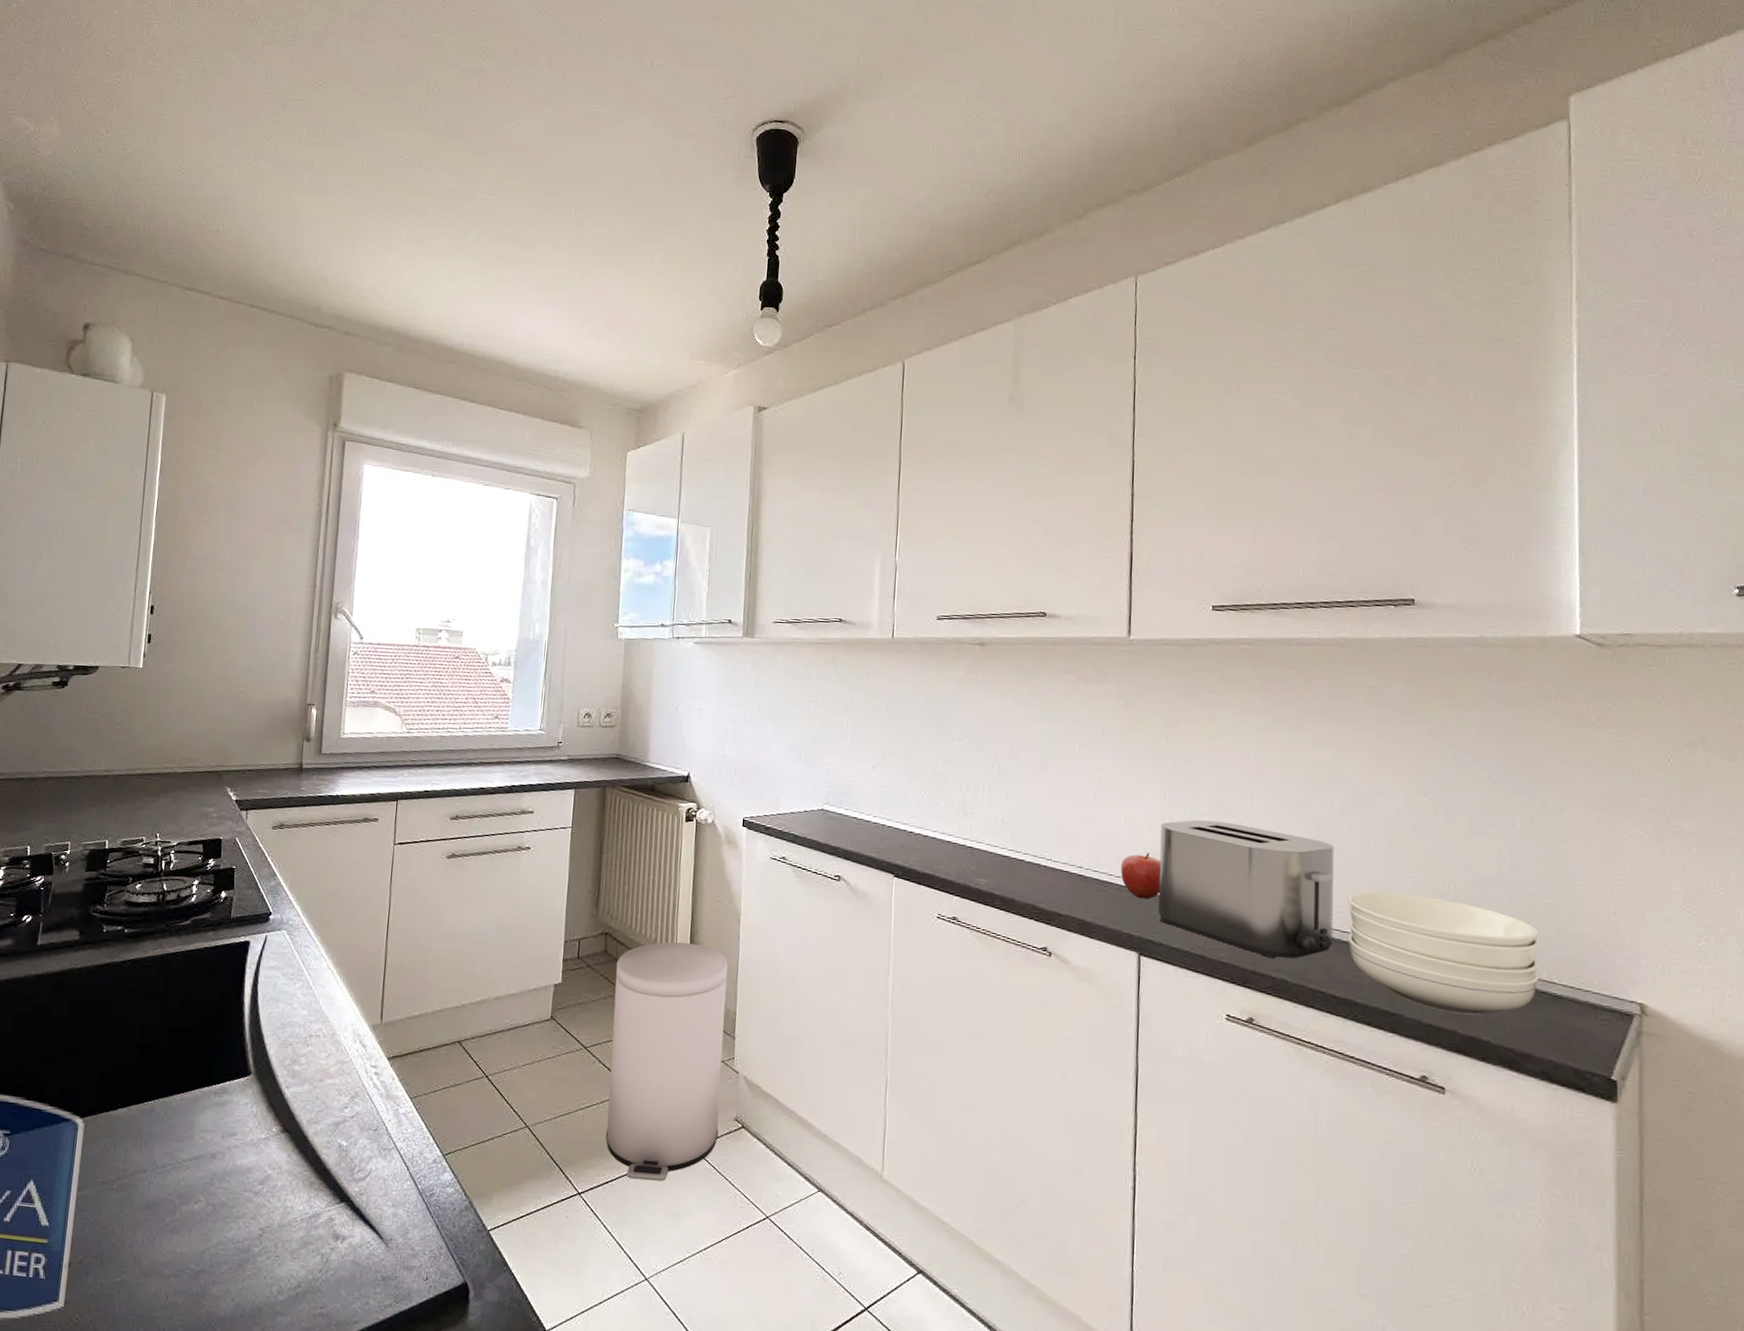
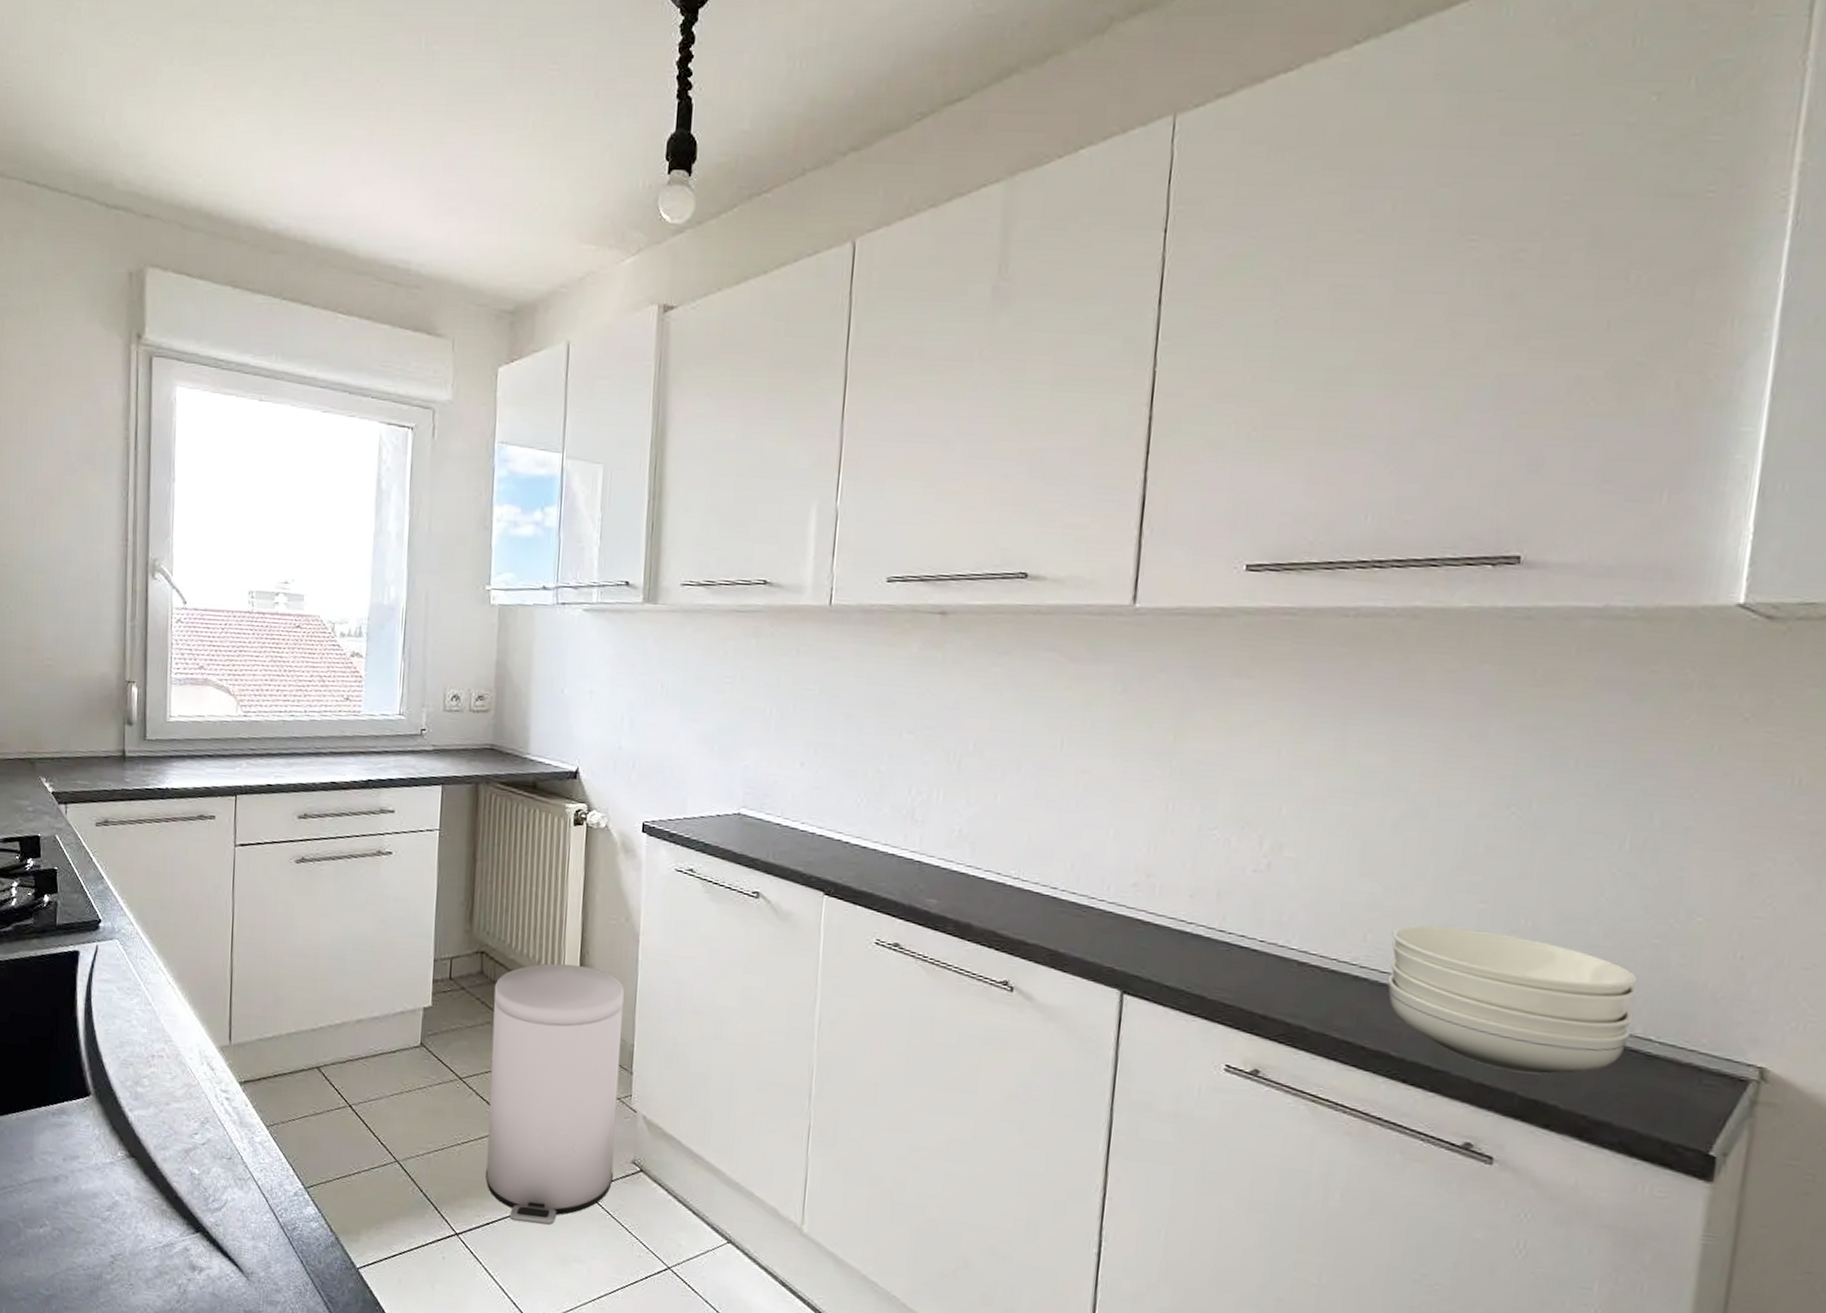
fruit: present [1120,852,1161,899] -> none [1104,871,1157,928]
toaster: present [1158,819,1335,959] -> none [1149,833,1381,1003]

